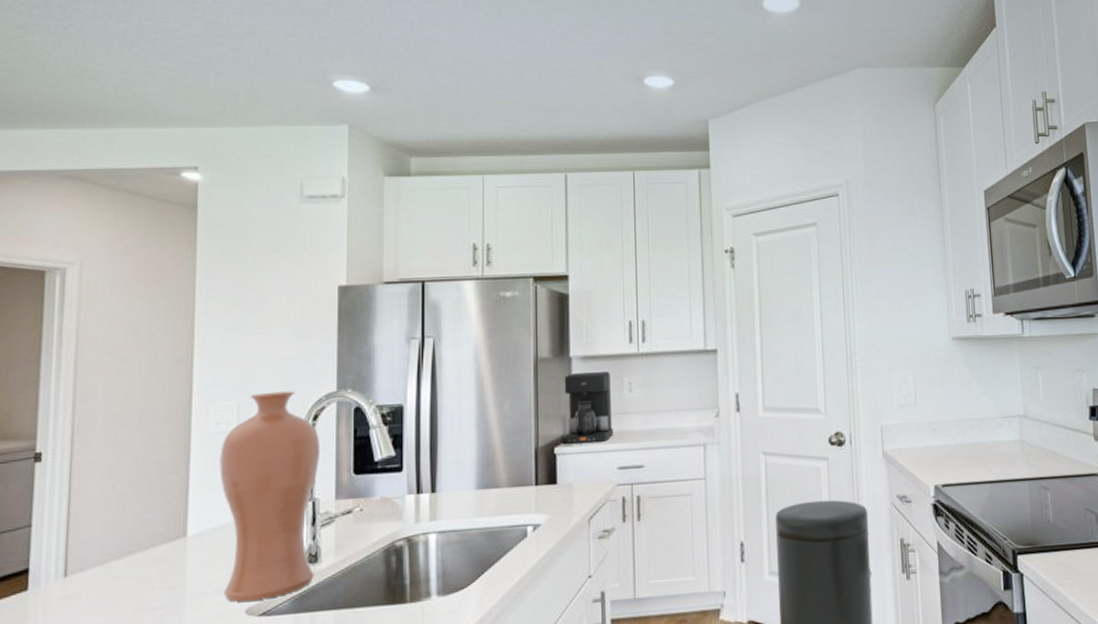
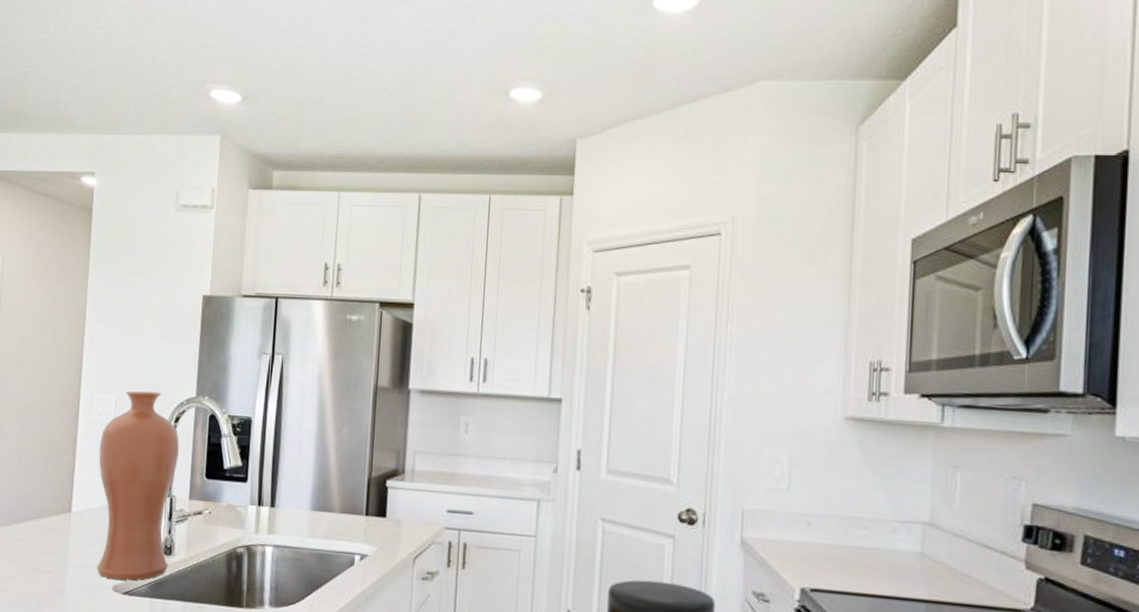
coffee maker: present [562,372,614,445] -> none [394,407,447,482]

